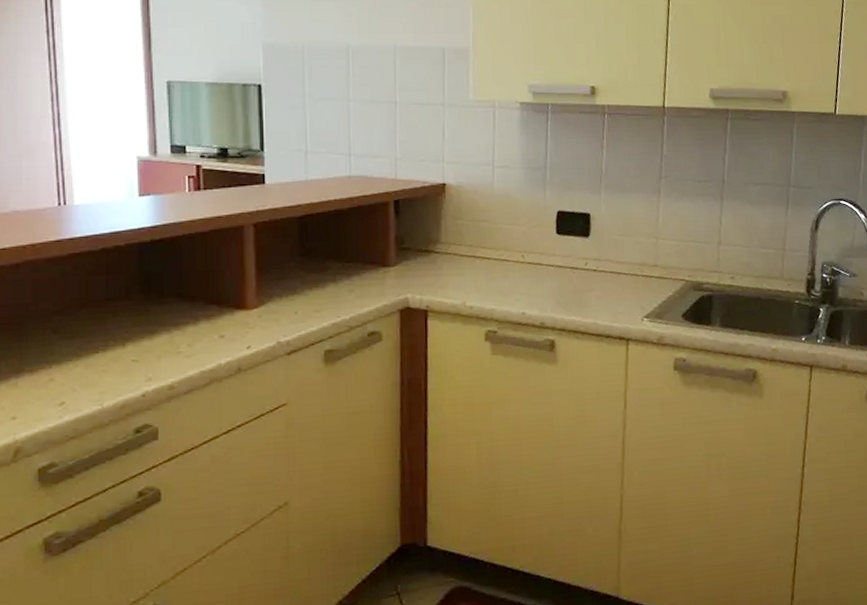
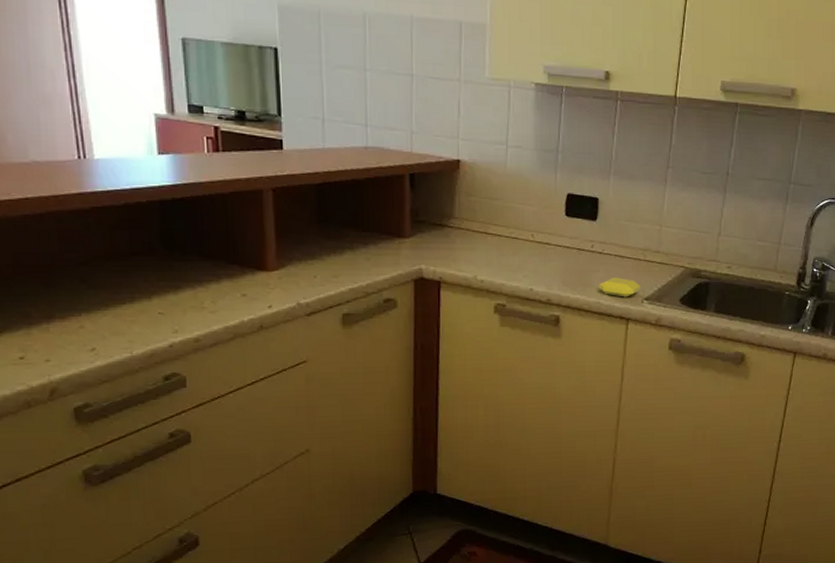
soap bar: none [594,295,639,316] -> present [598,277,640,298]

